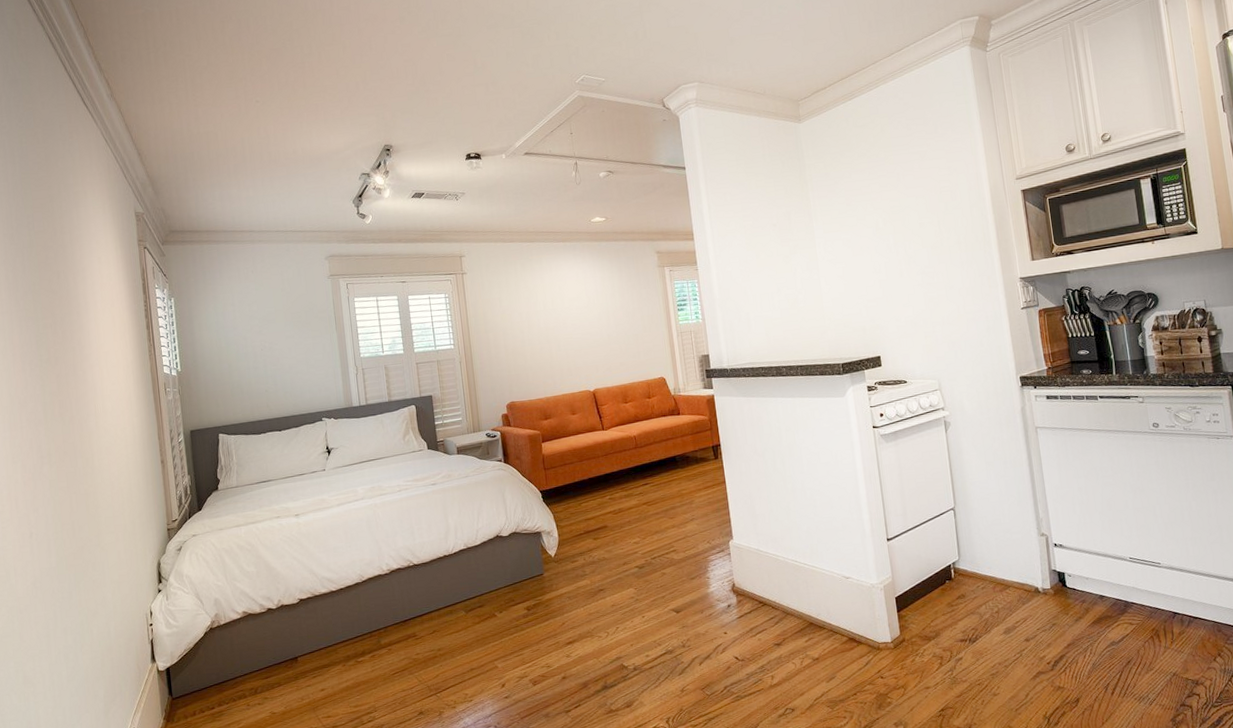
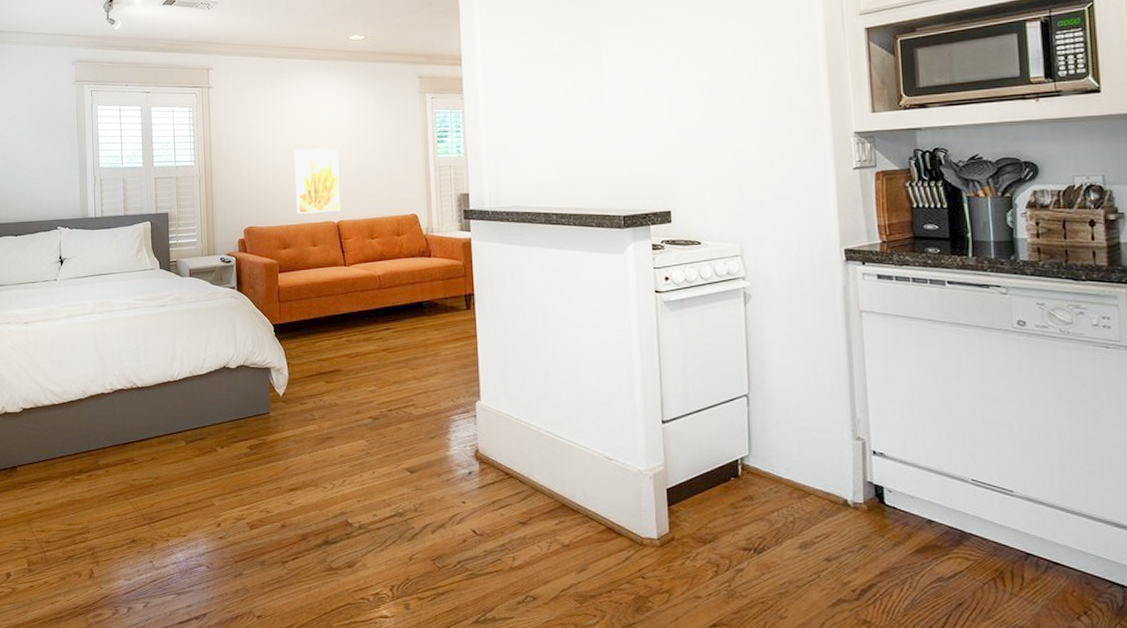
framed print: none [548,322,595,386] -> present [294,148,340,214]

